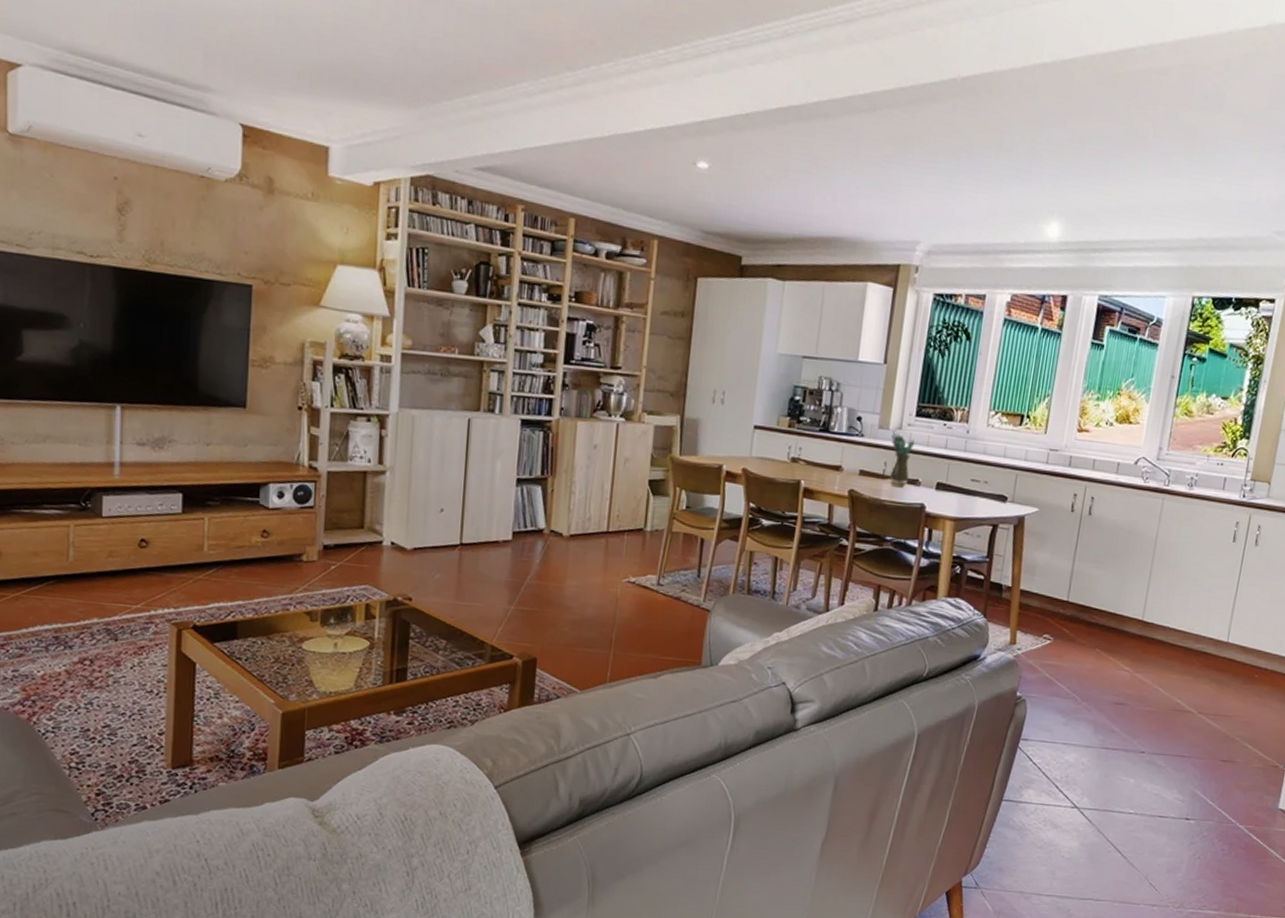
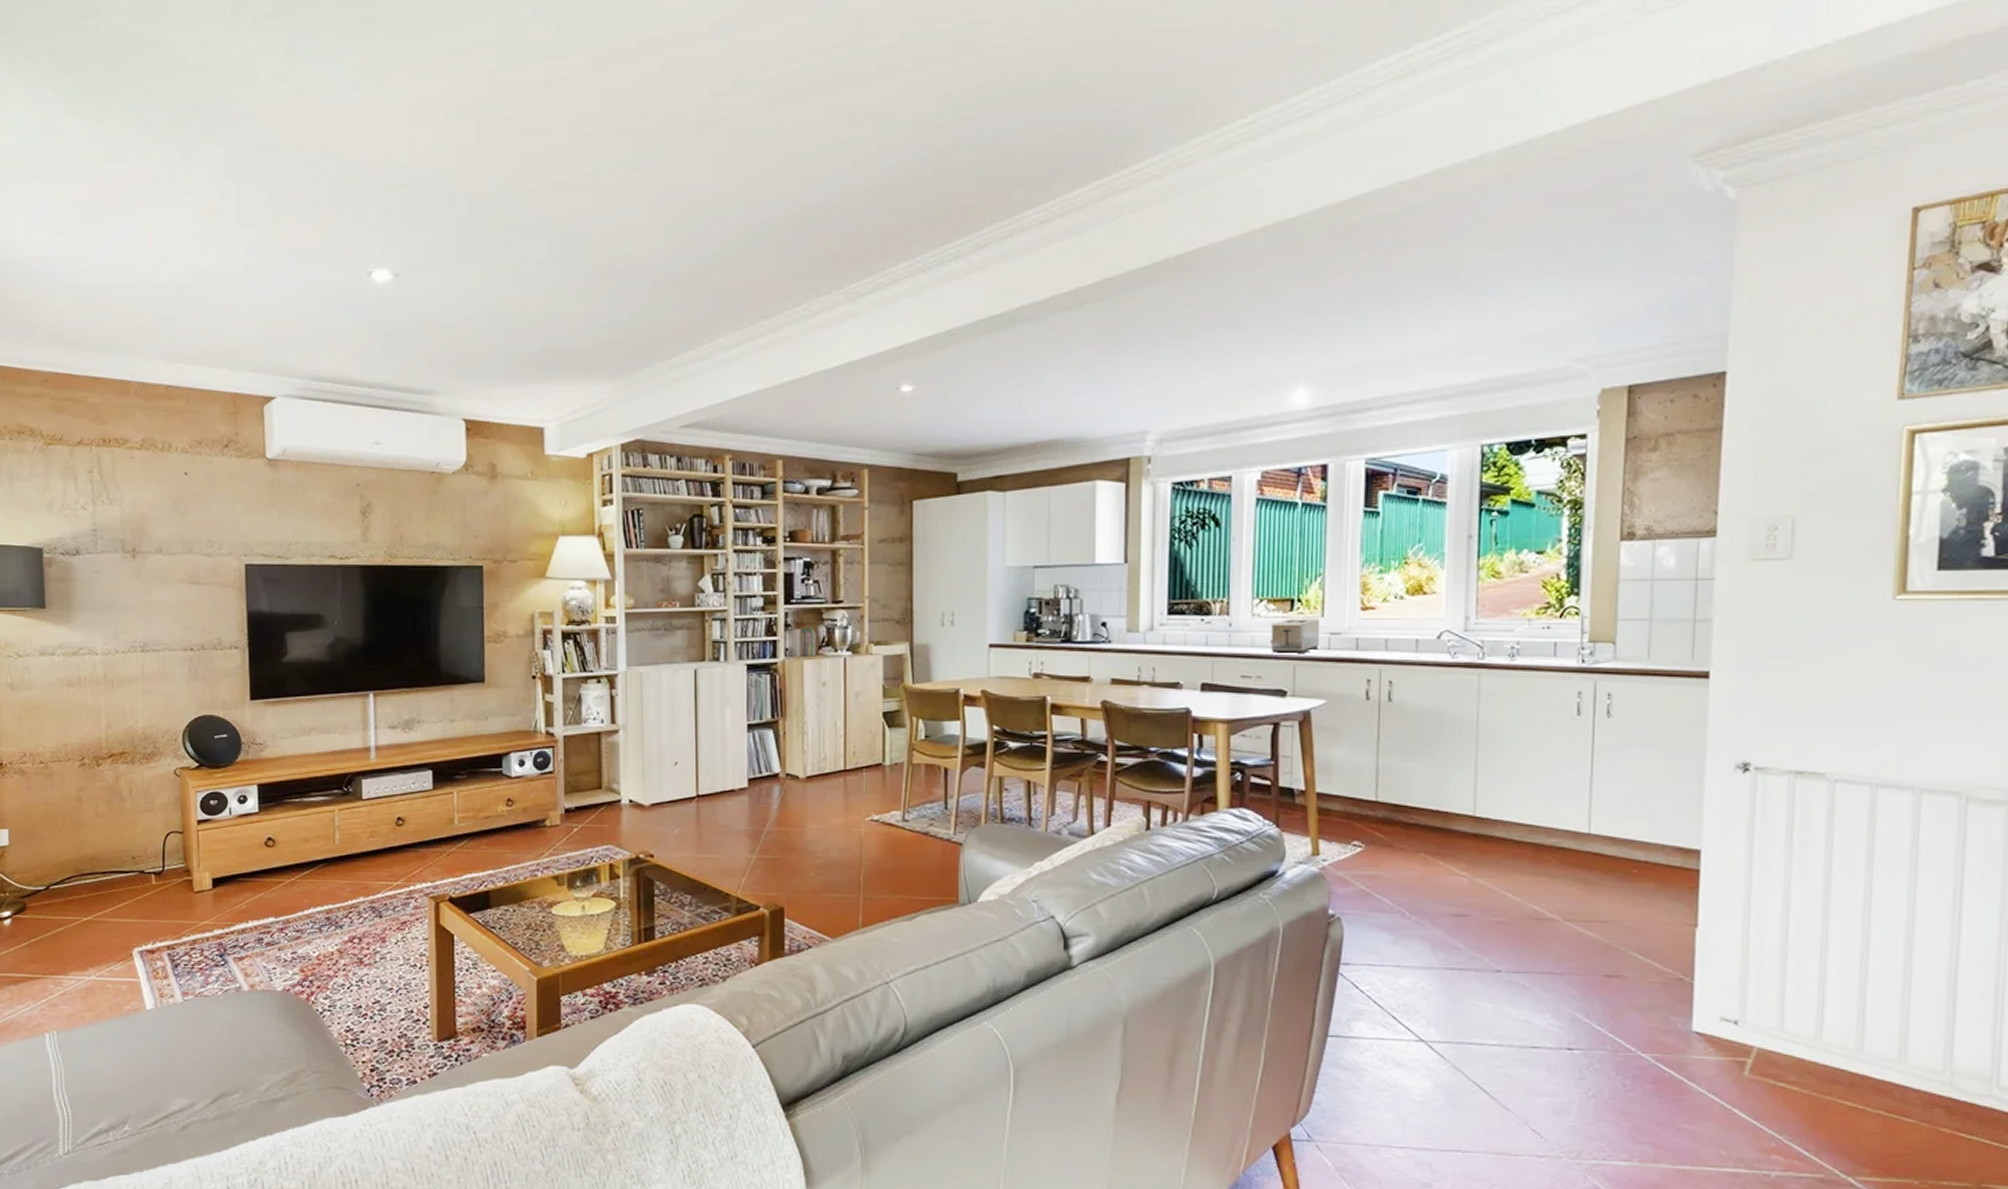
vase: present [889,431,915,489] -> none [1143,633,1171,694]
toaster: none [999,432,1043,466] -> present [1271,619,1321,654]

